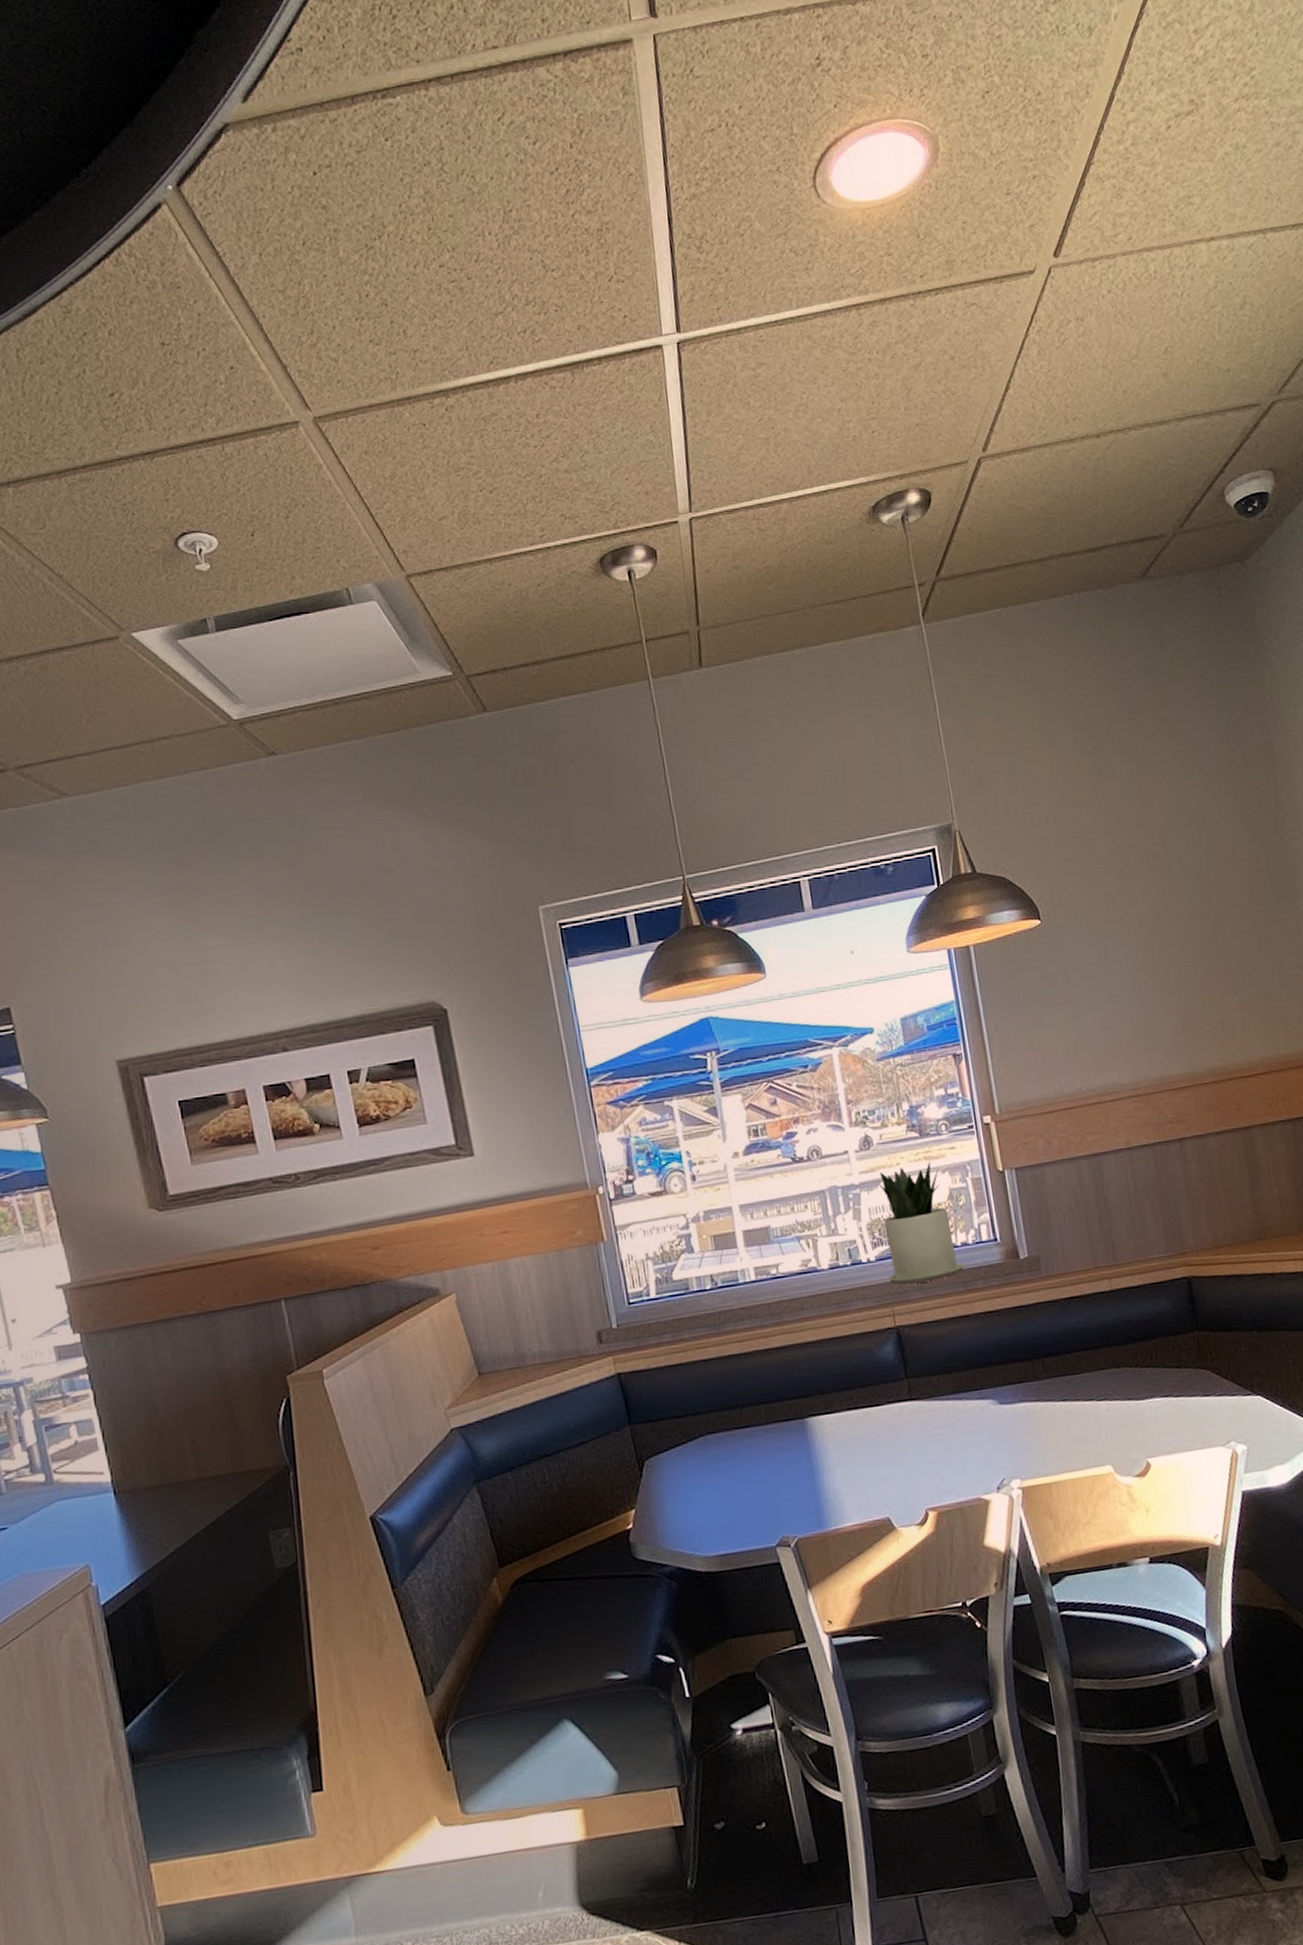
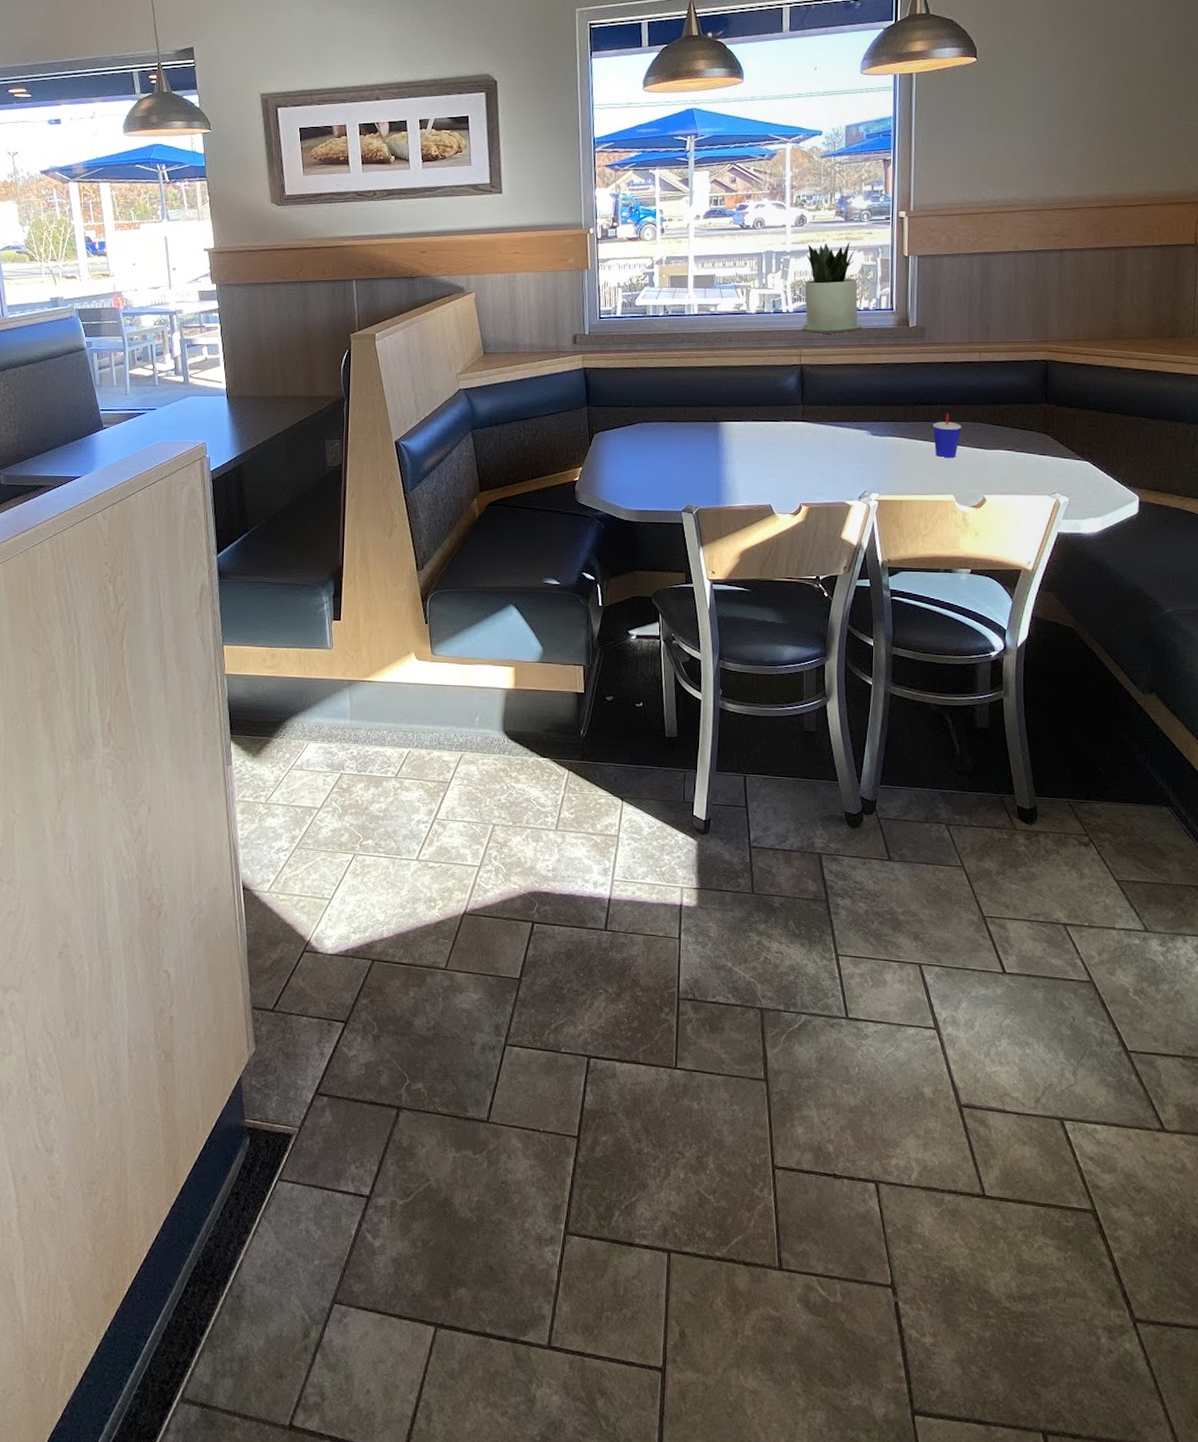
beverage cup: none [1070,1361,1106,1419] -> present [932,413,961,457]

